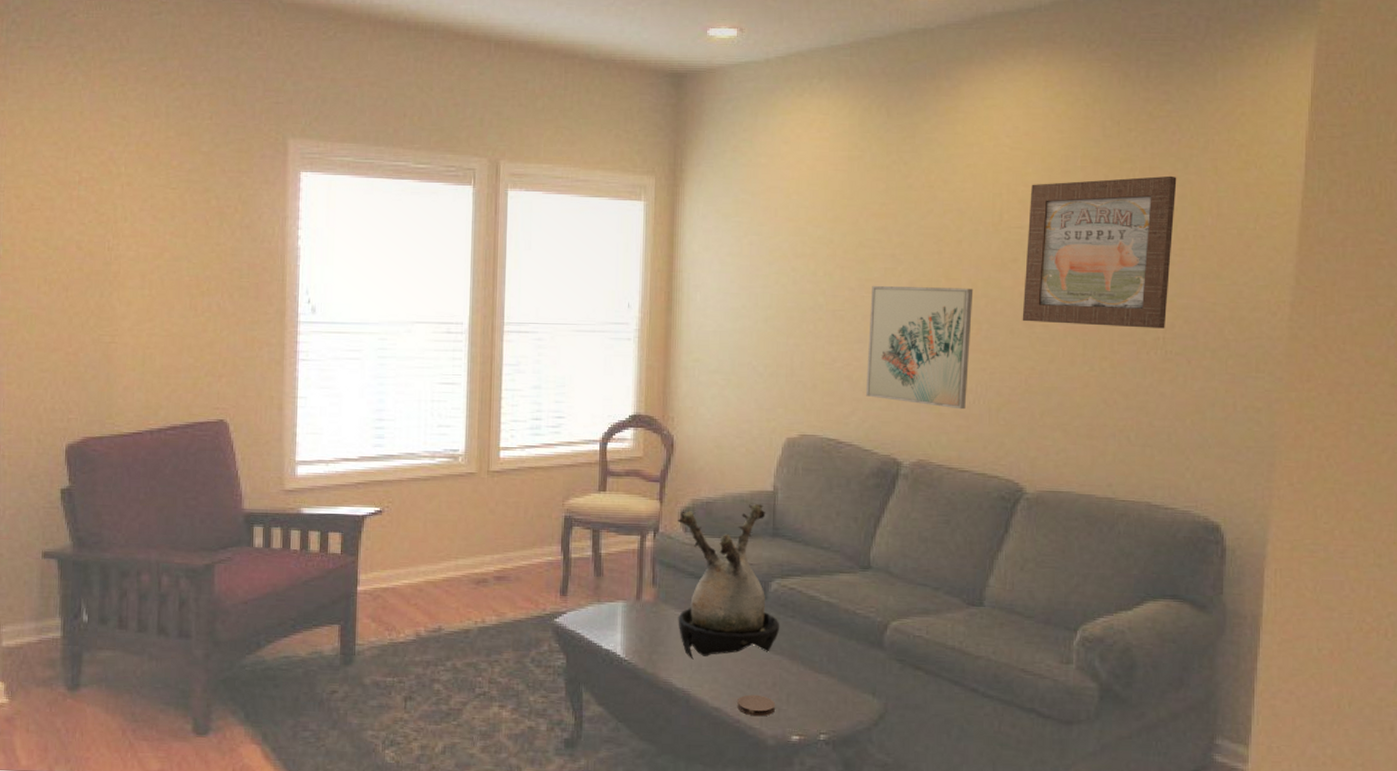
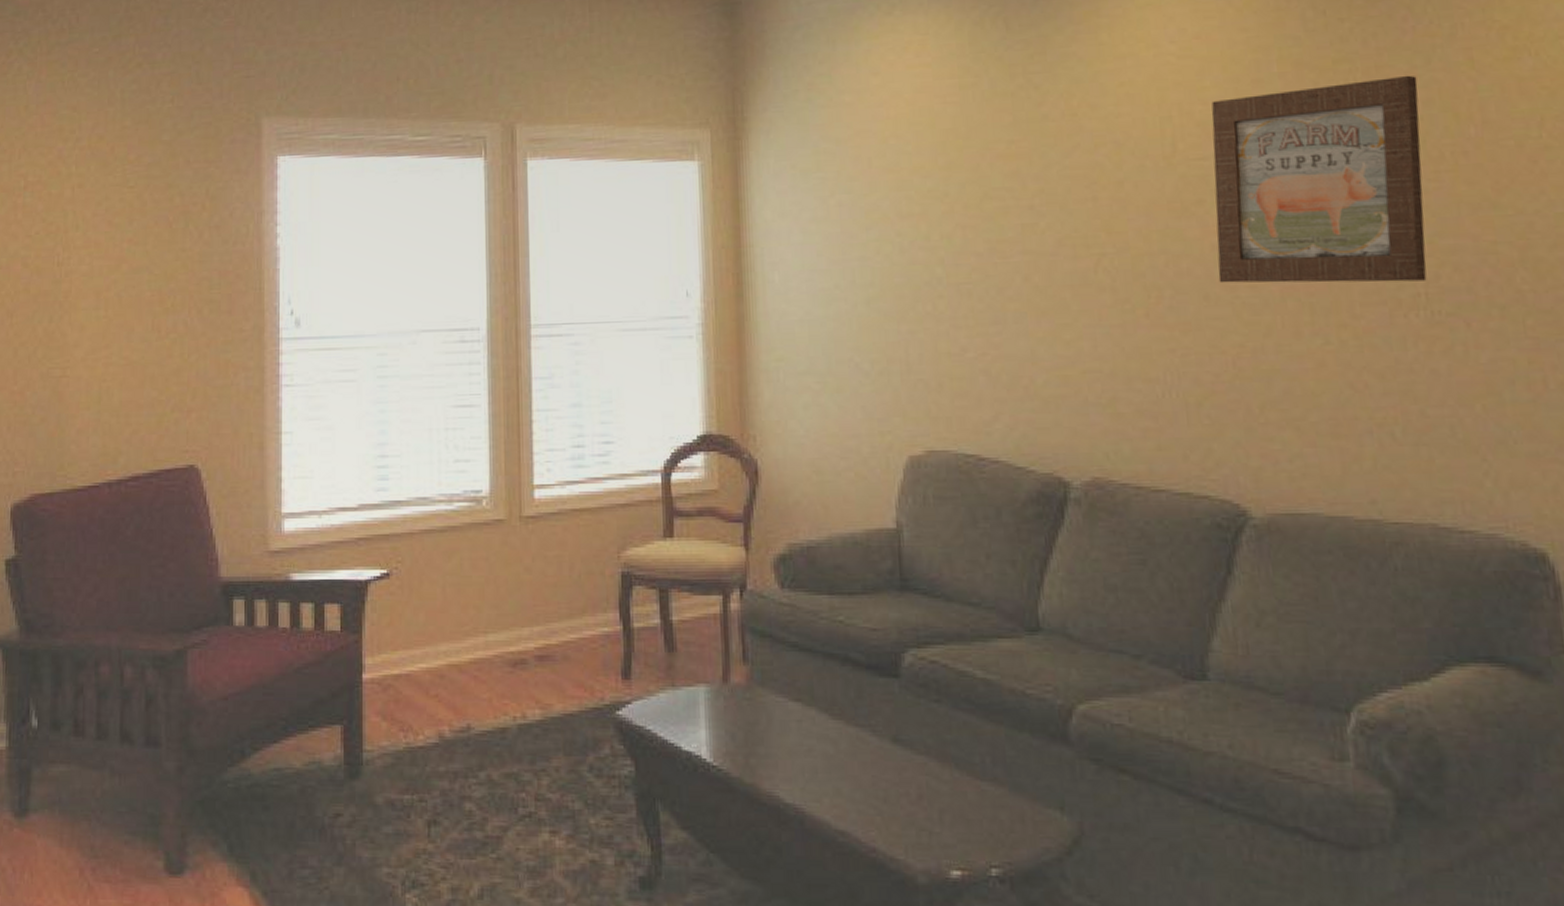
plant: present [678,504,780,658] -> none [771,547,922,762]
coaster: present [737,694,775,717] -> none [870,812,924,843]
wall art: present [866,285,974,410] -> none [1006,243,1152,407]

